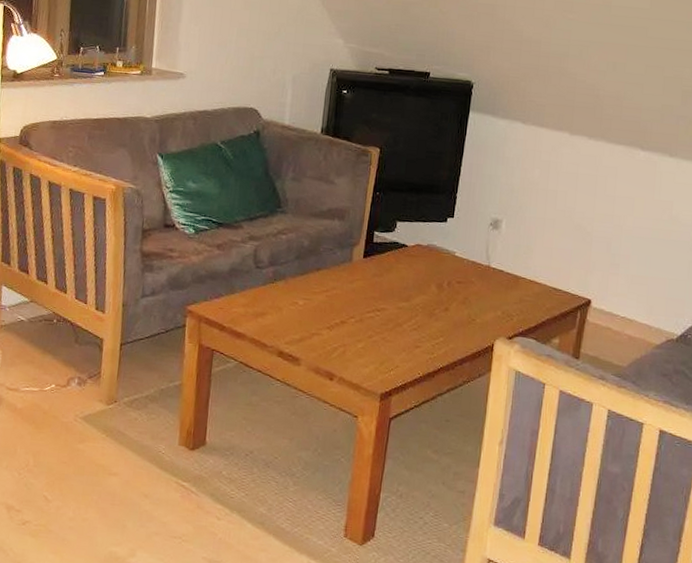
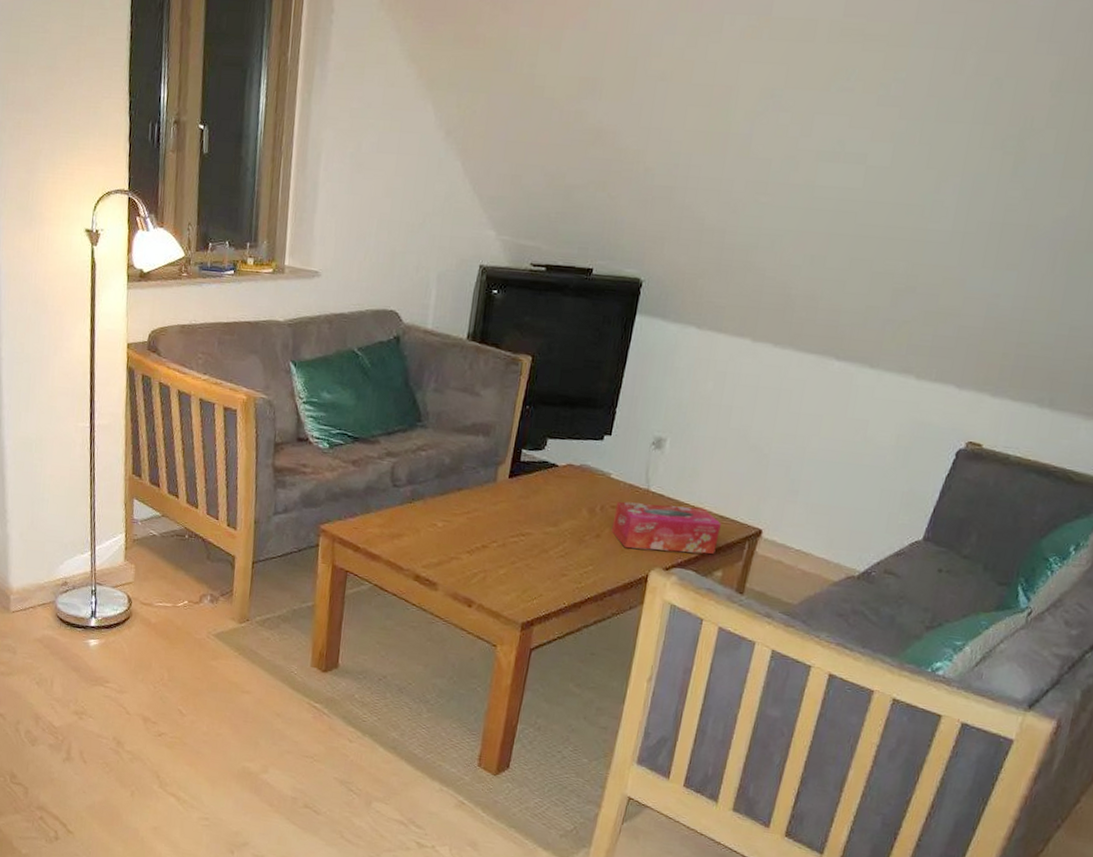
tissue box: none [458,277,555,324] -> present [611,501,721,555]

